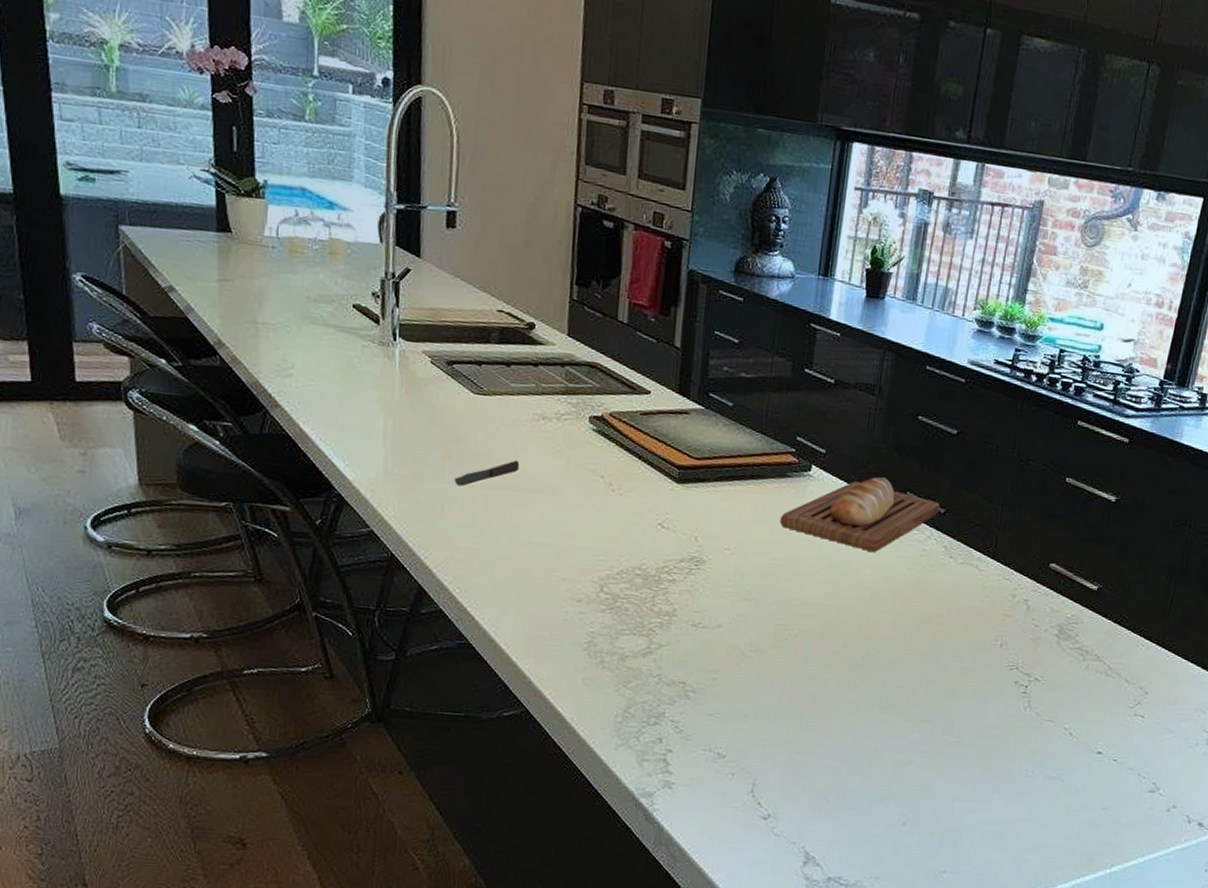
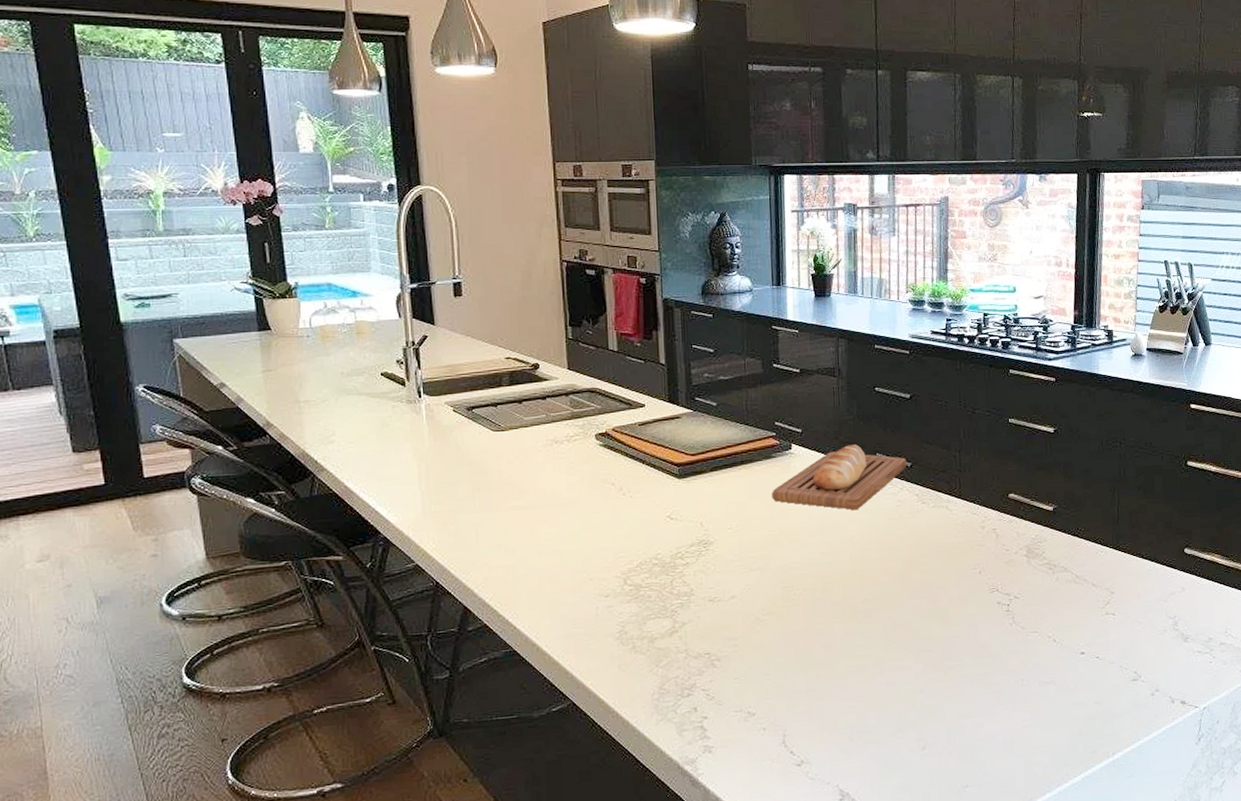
kitchen knife: present [454,460,520,487] -> none [485,482,540,513]

